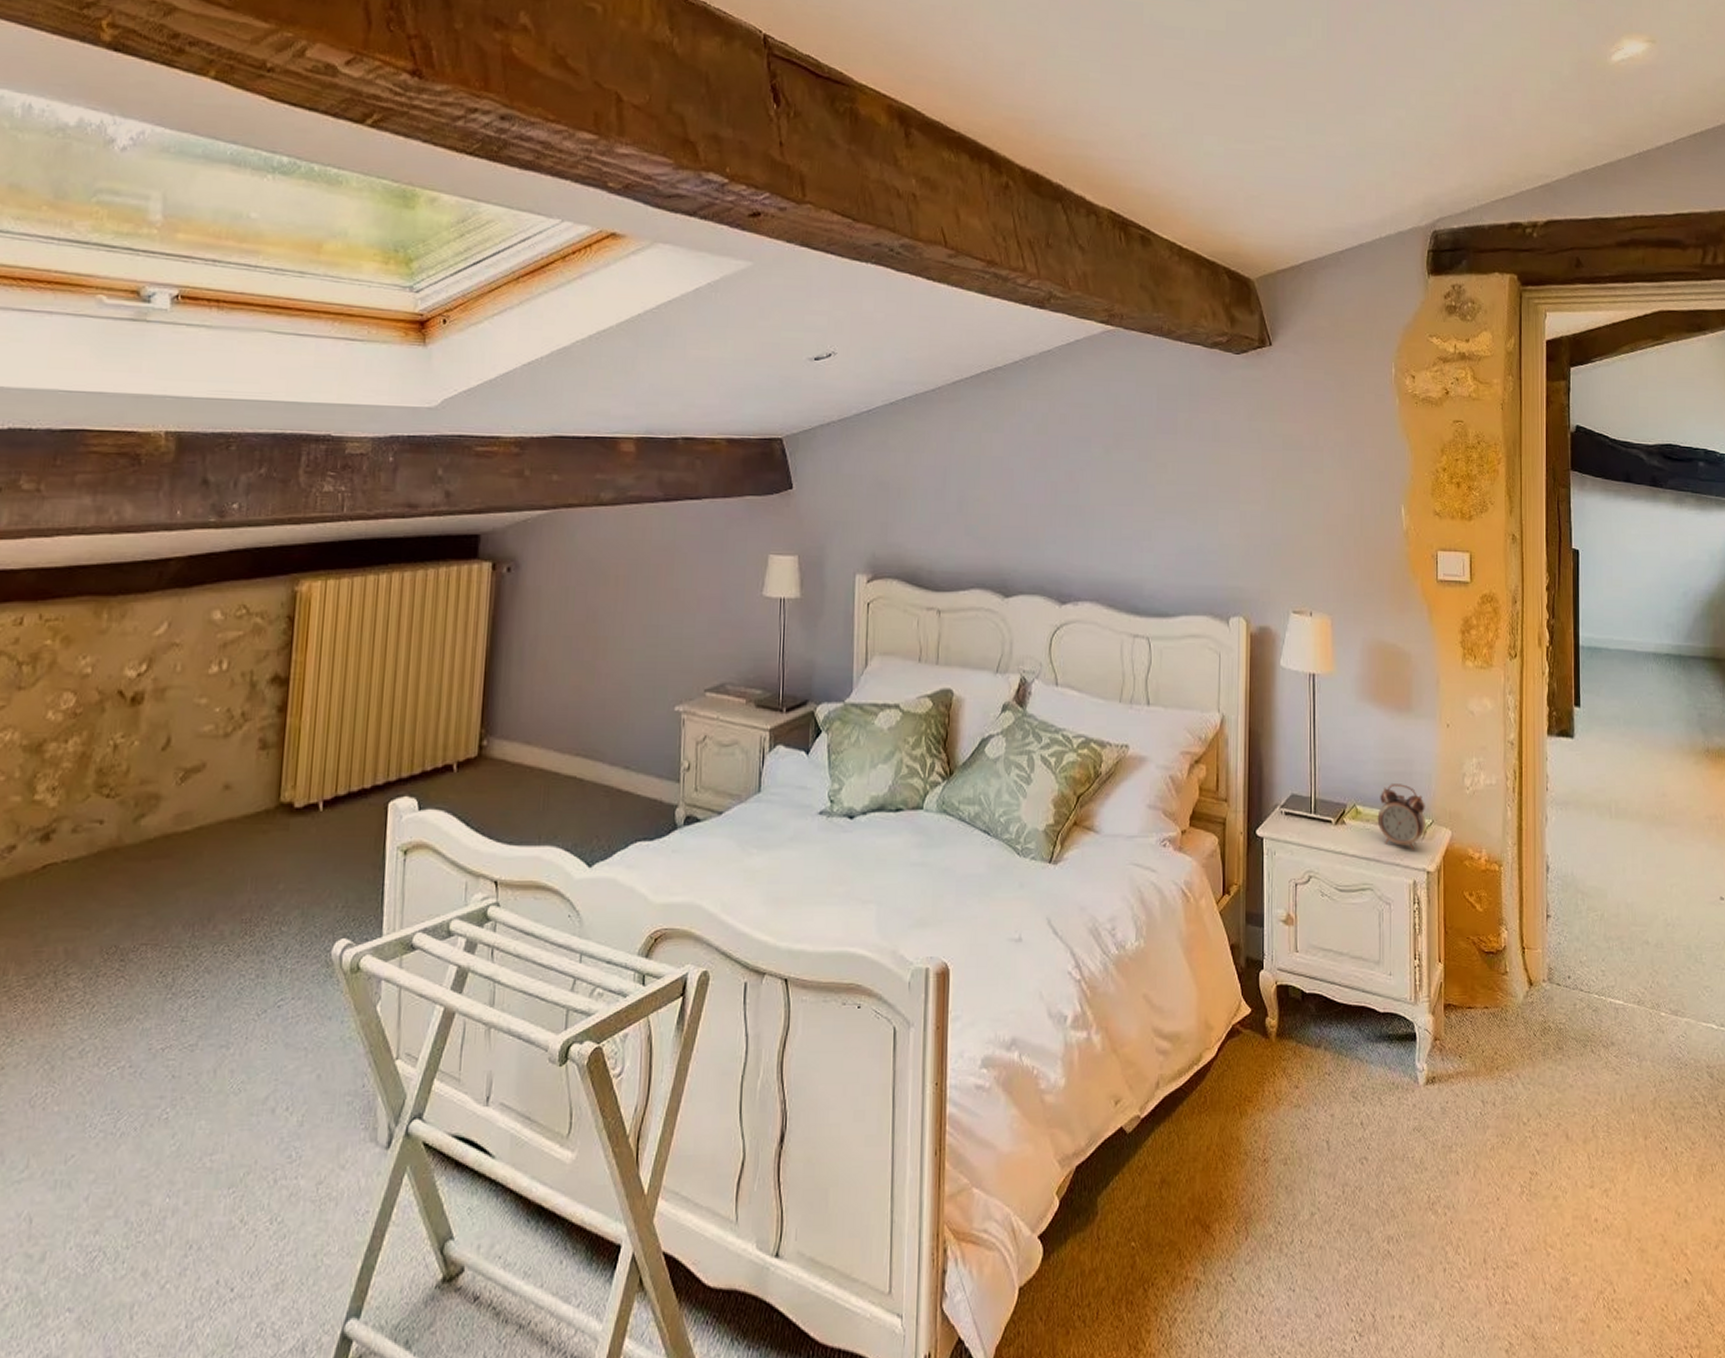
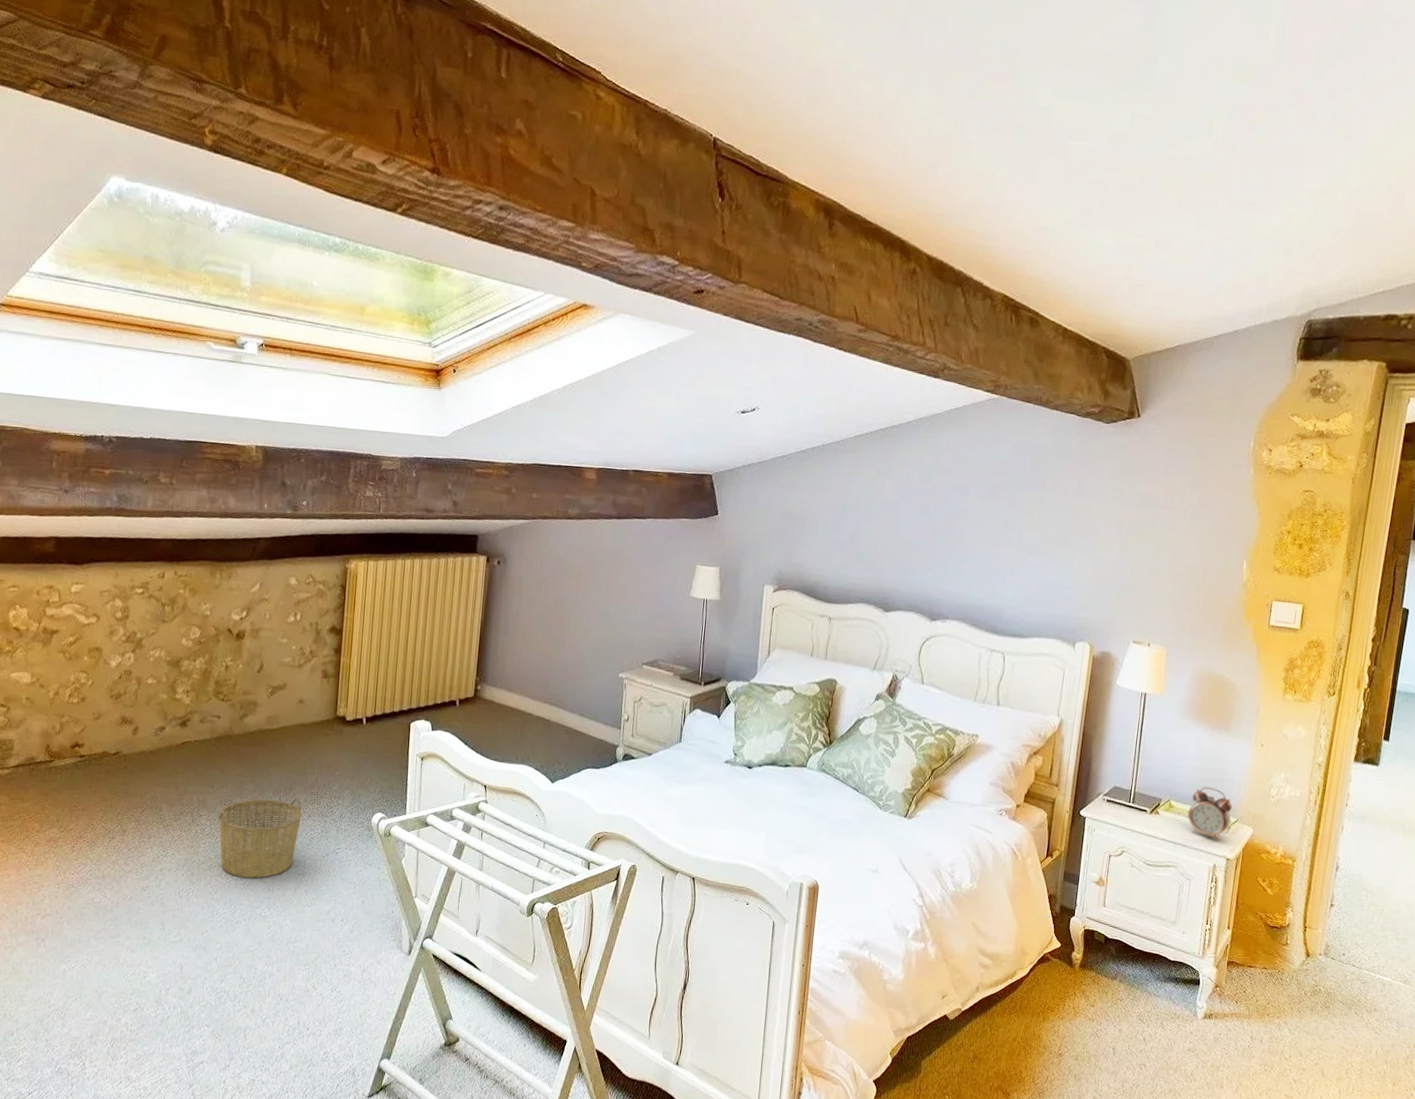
basket: none [96,929,227,1063] -> present [218,797,302,879]

